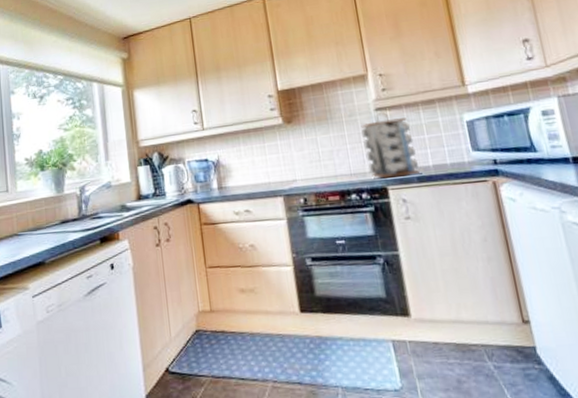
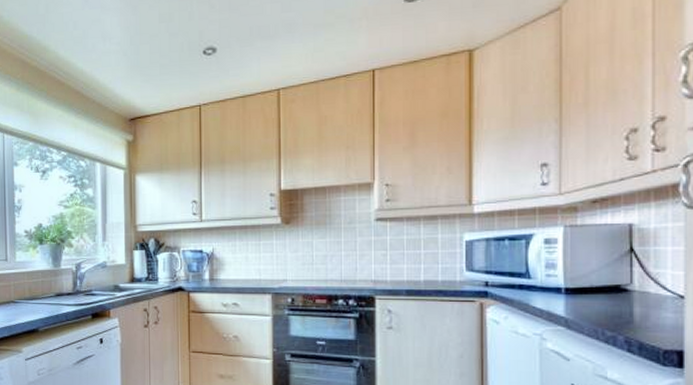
spice rack: present [360,111,419,180] -> none [357,222,410,289]

